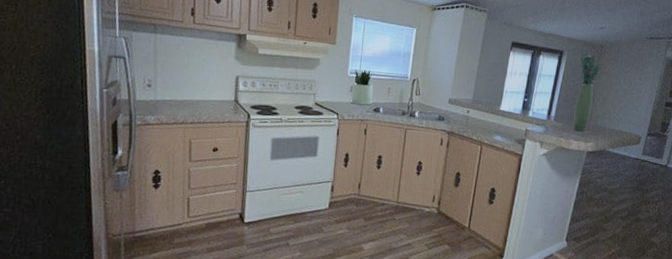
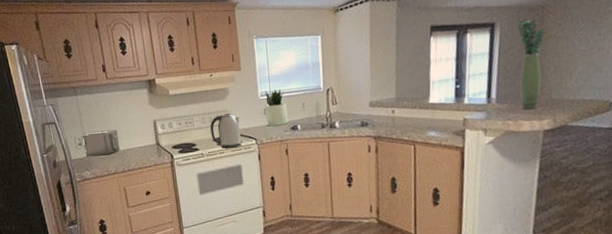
toaster: none [153,75,194,103] -> present [82,129,120,157]
kettle: none [294,83,326,119] -> present [210,113,242,149]

